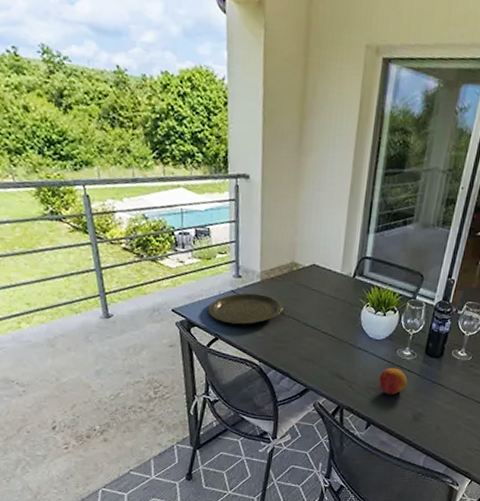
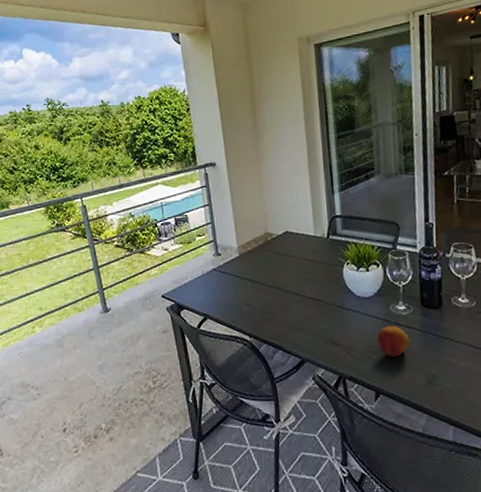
plate: present [208,292,283,325] -> none [194,267,265,302]

